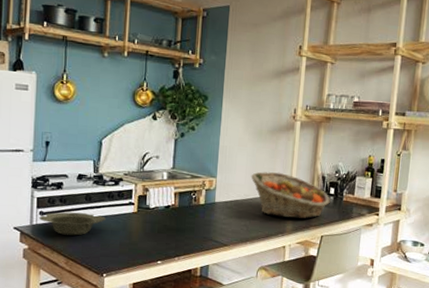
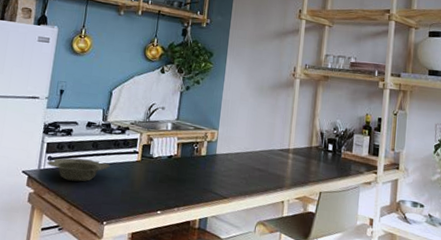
fruit basket: present [251,172,330,219] -> none [251,126,329,174]

